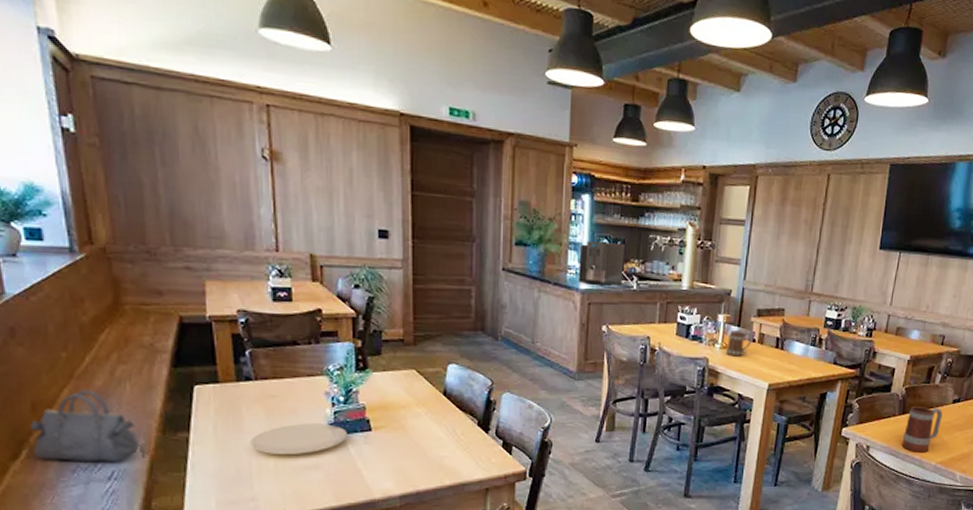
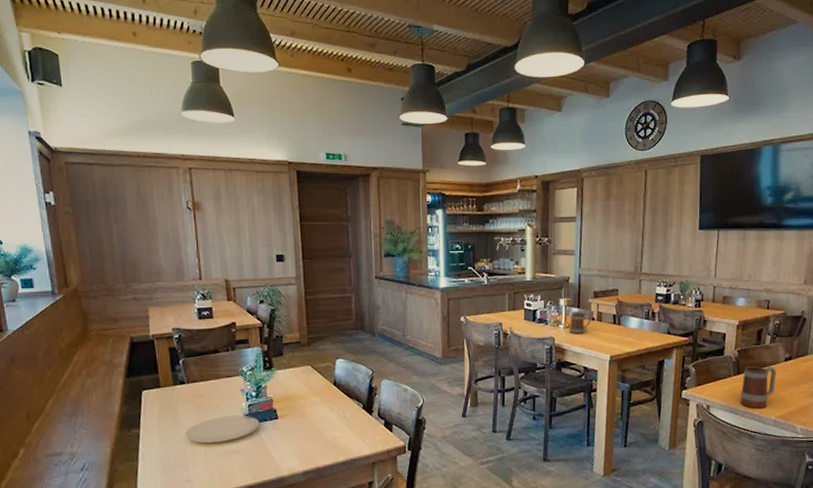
shoulder bag: present [31,389,140,463] -> none [26,399,104,457]
coffee machine: present [578,241,625,287] -> none [437,247,476,284]

